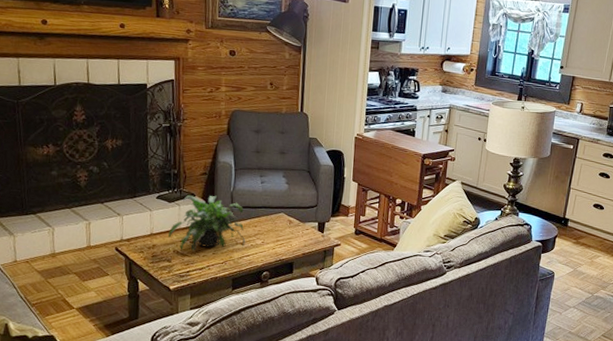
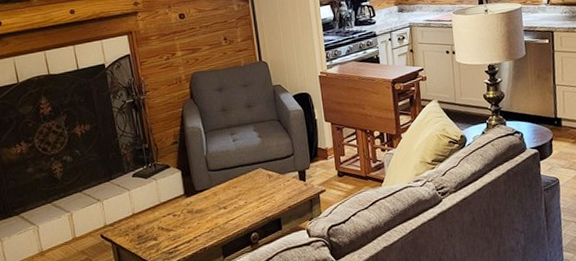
potted plant: present [168,194,246,252] -> none [150,162,229,226]

